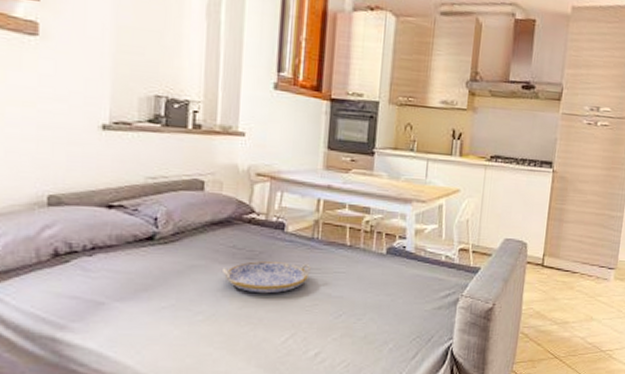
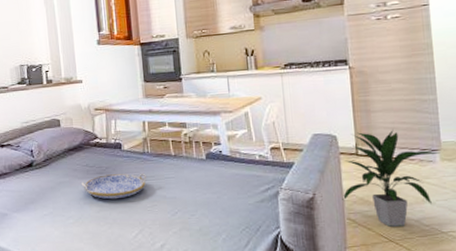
indoor plant: none [520,242,616,343] -> present [342,129,441,227]

